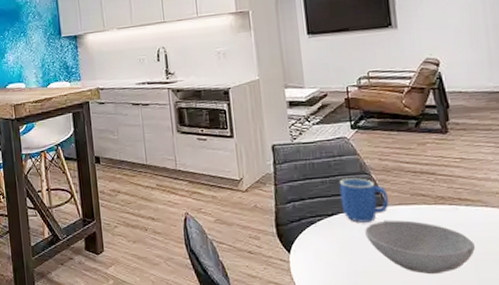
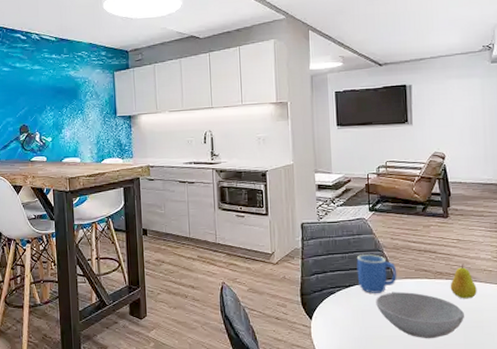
fruit: none [454,186,489,228] -> present [450,263,477,299]

